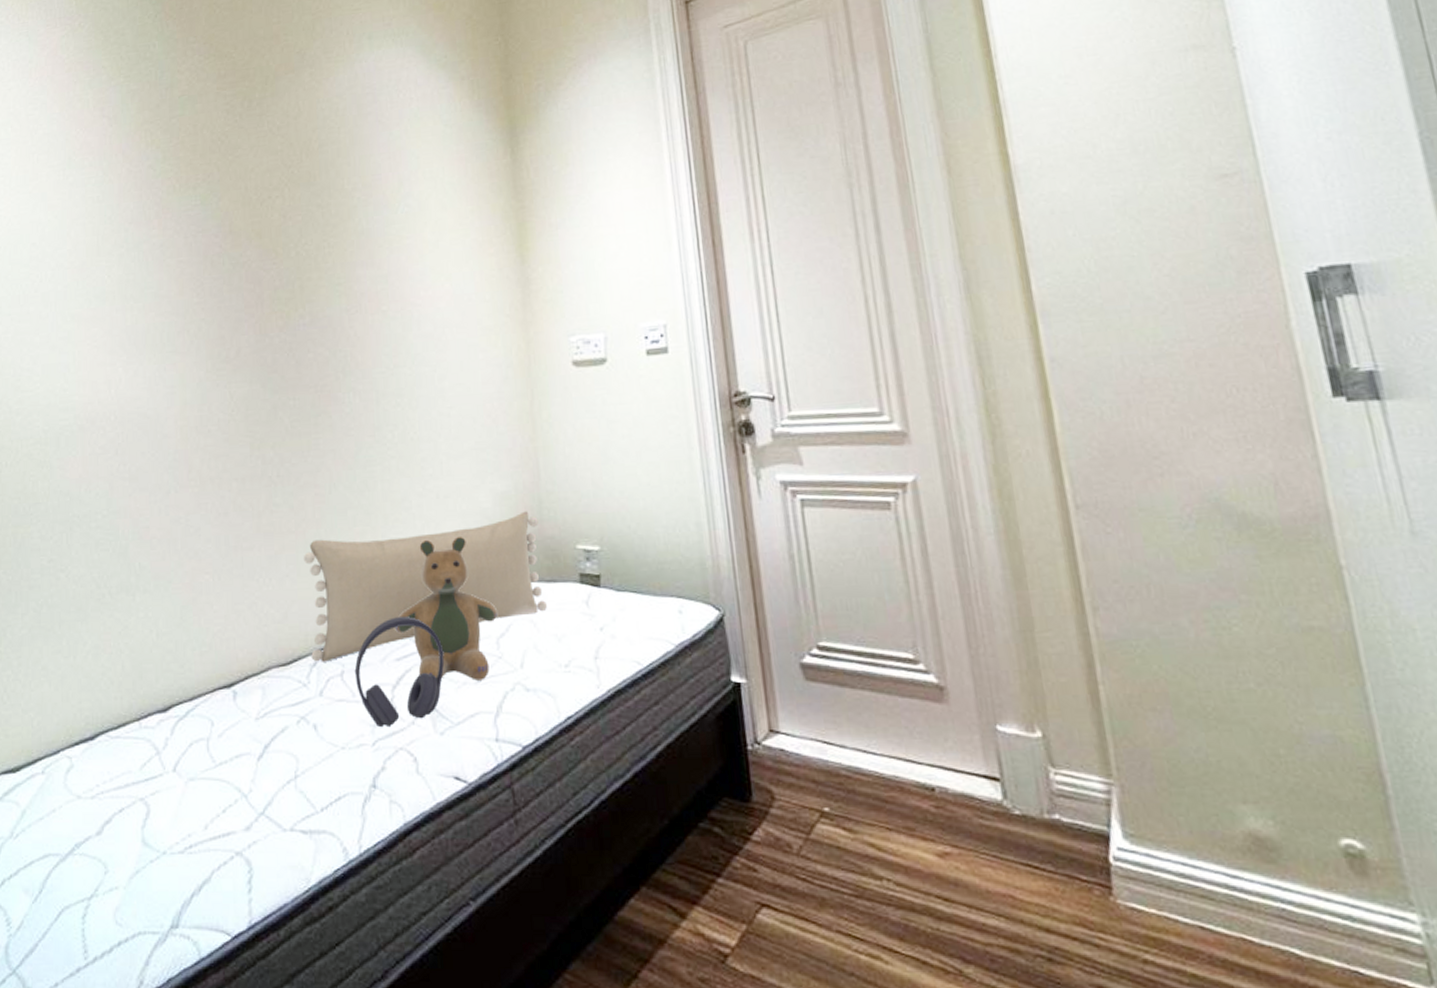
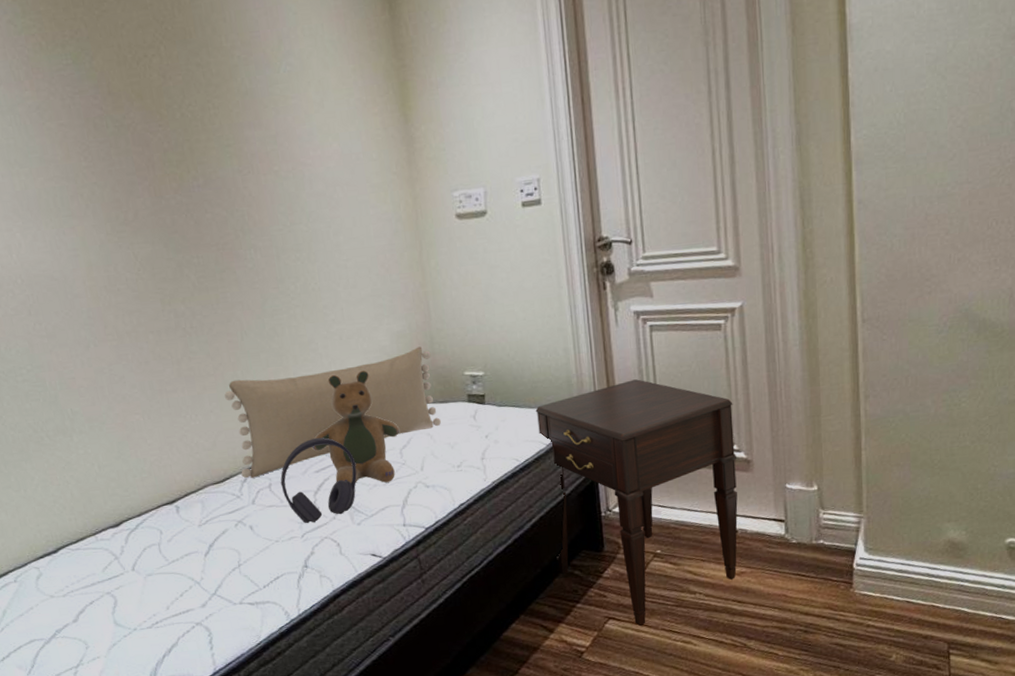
nightstand: none [661,567,938,922] -> present [535,379,738,626]

